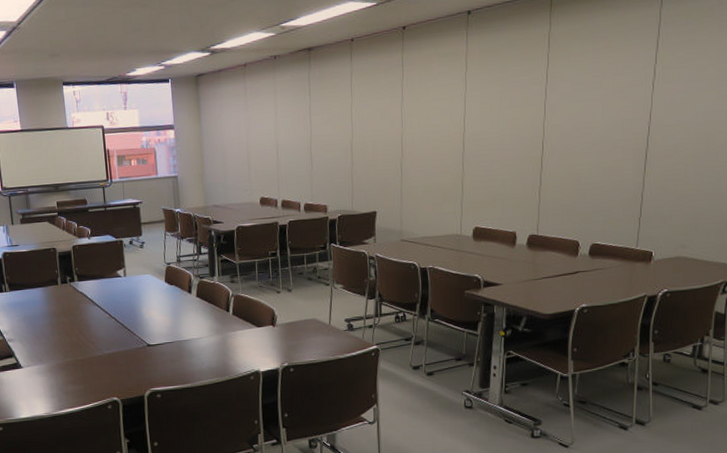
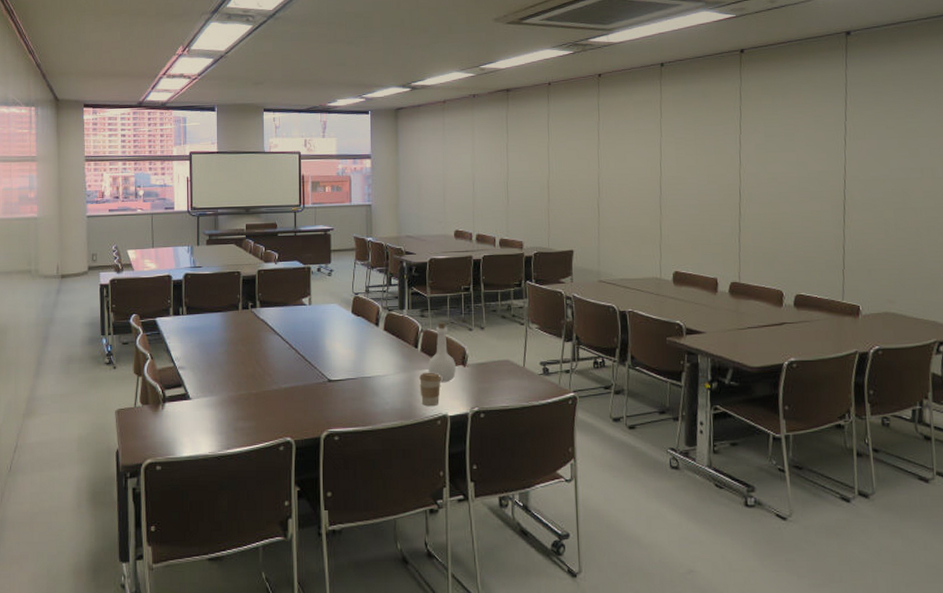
coffee cup: none [232,333,253,364] -> present [419,372,441,407]
bottle: none [239,286,266,343] -> present [427,322,456,383]

